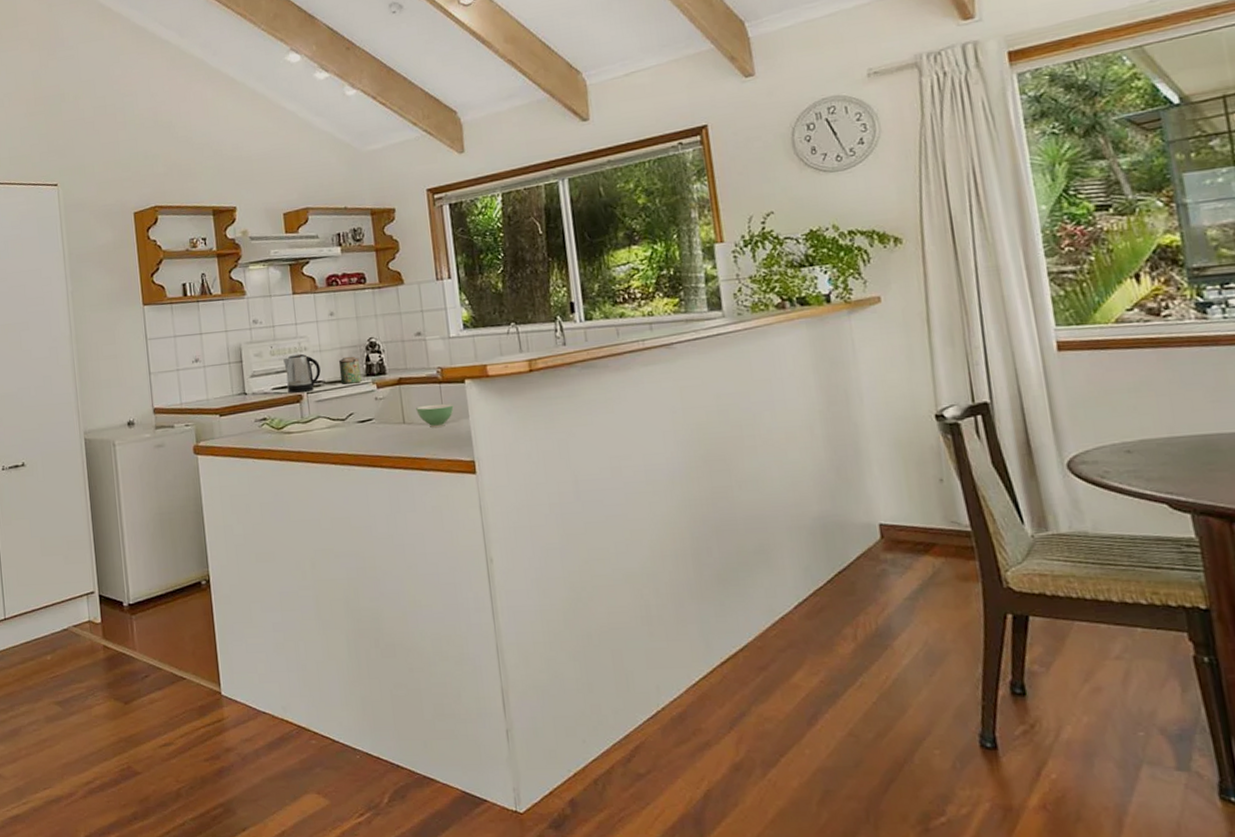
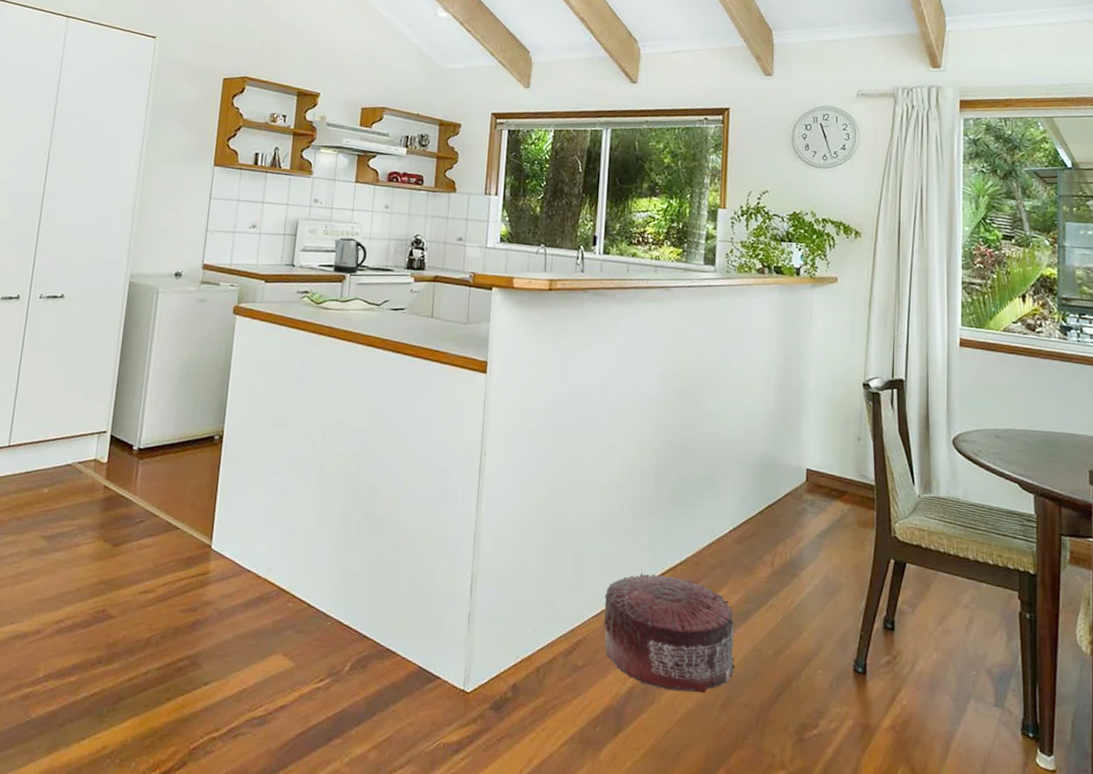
canister: present [338,356,362,385] -> none [382,248,404,275]
bowl: present [416,403,455,429] -> none [445,304,480,327]
pouf: none [657,664,829,790] -> present [603,573,735,693]

